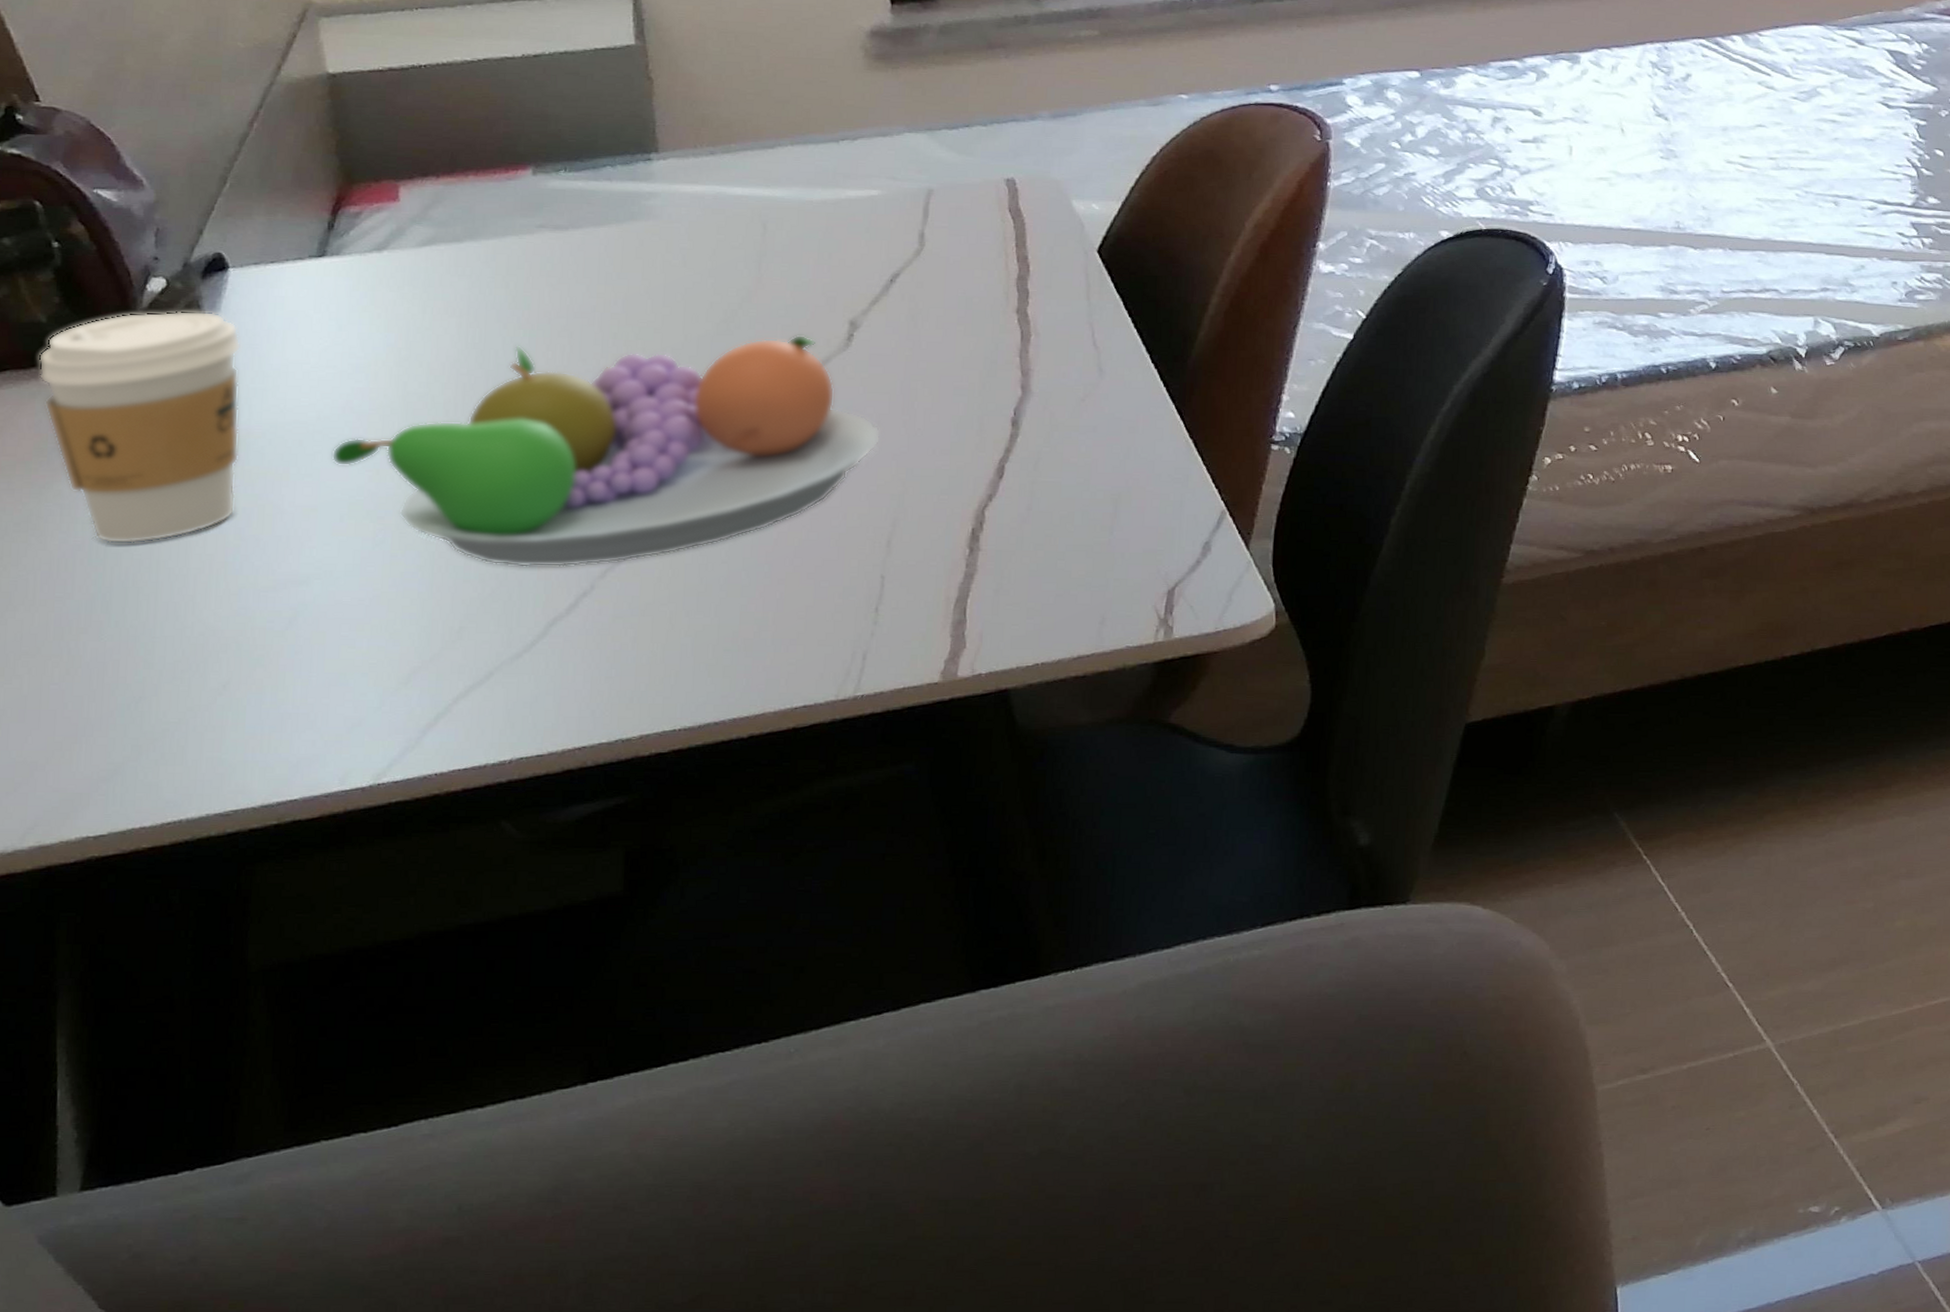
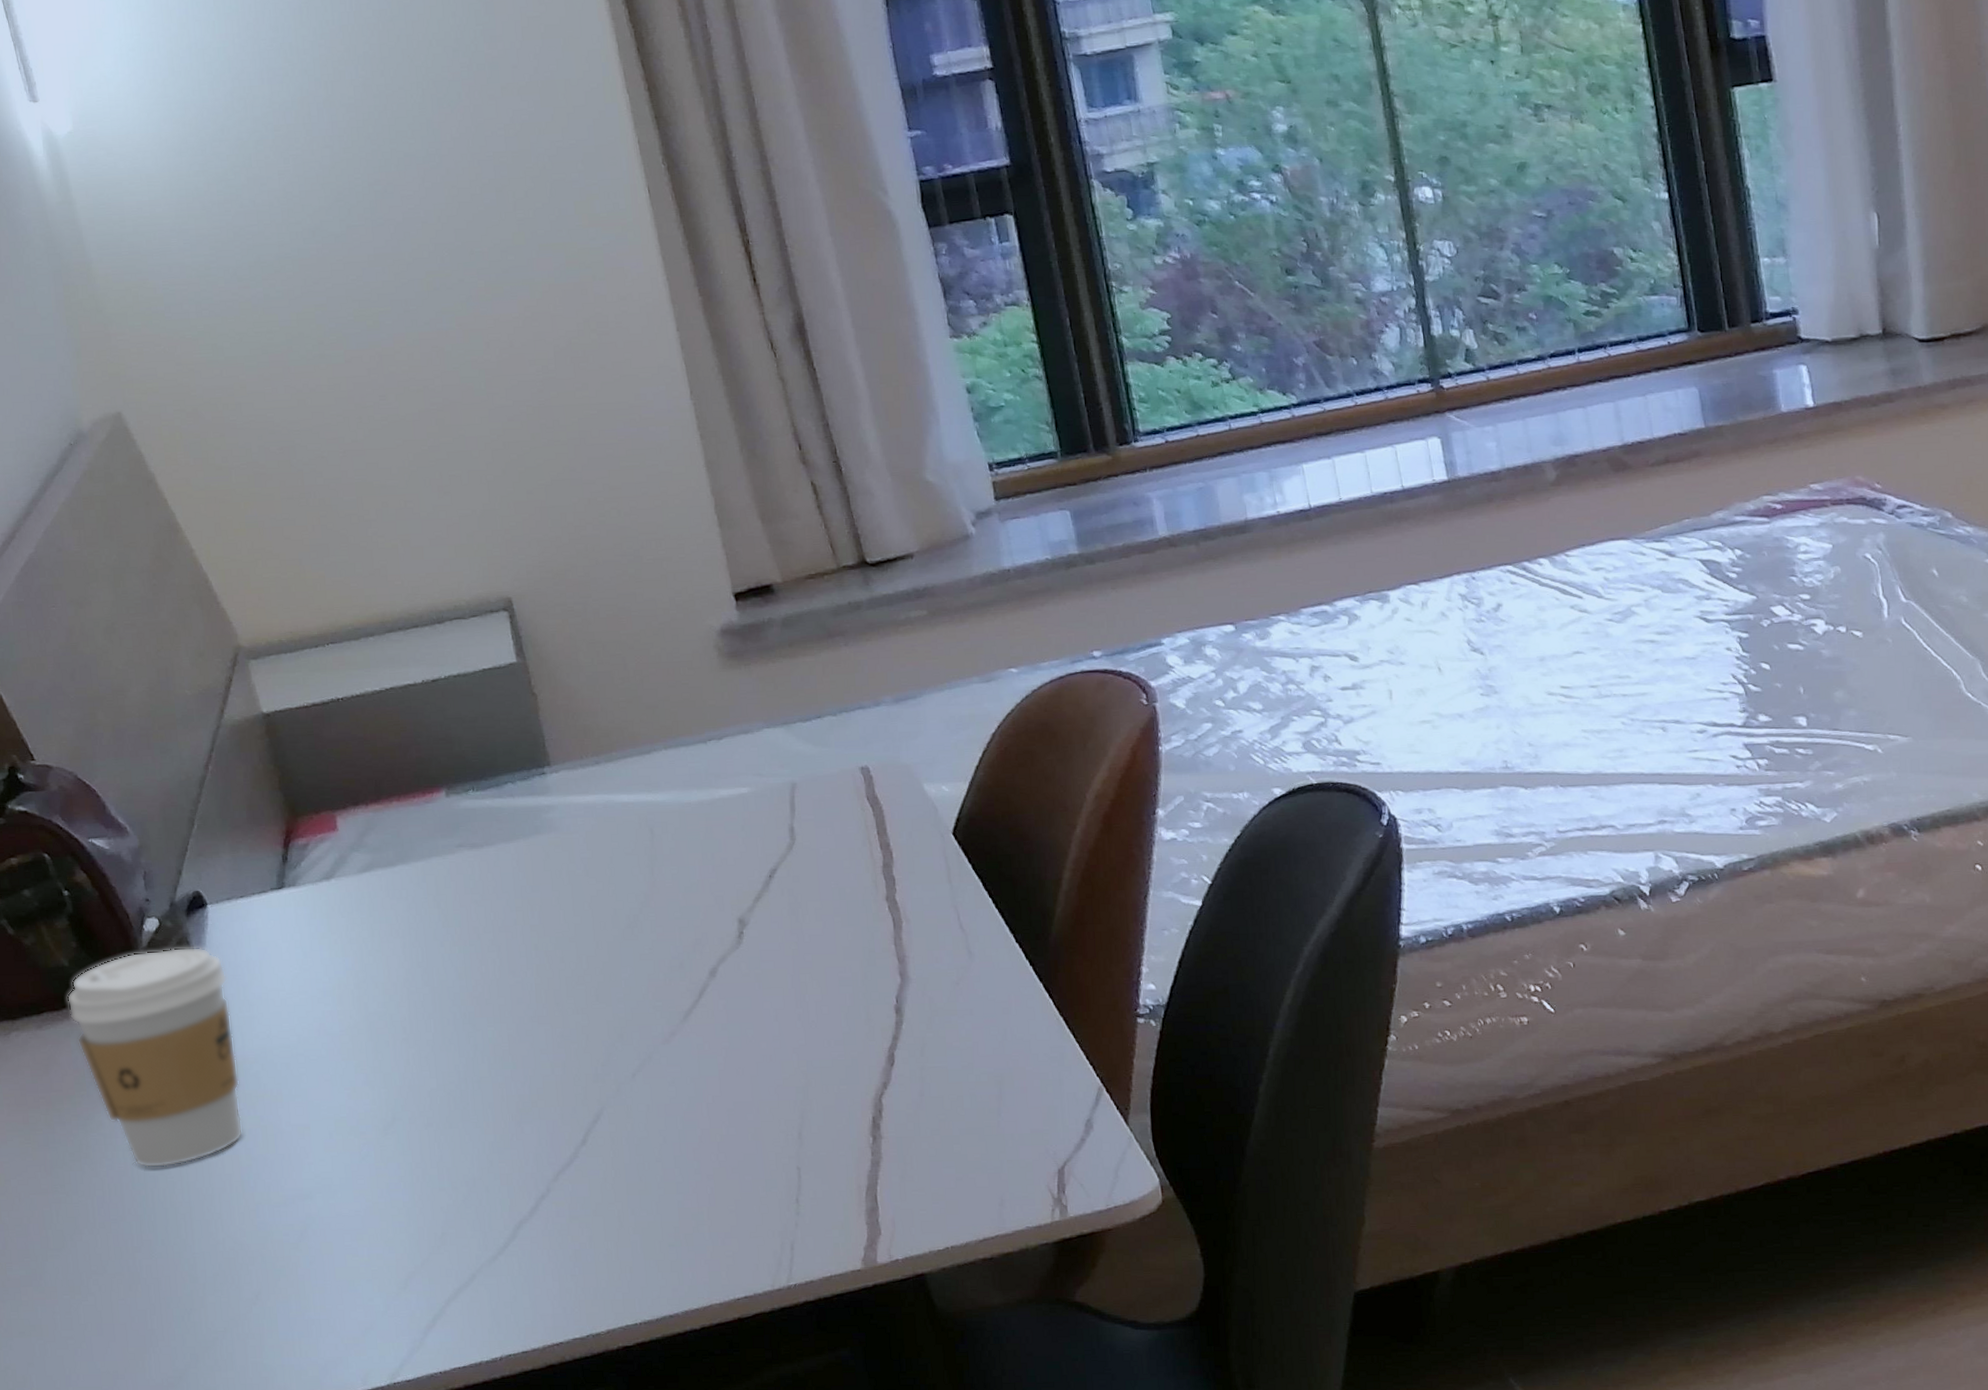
fruit bowl: present [331,334,880,568] -> none [314,935,779,1174]

